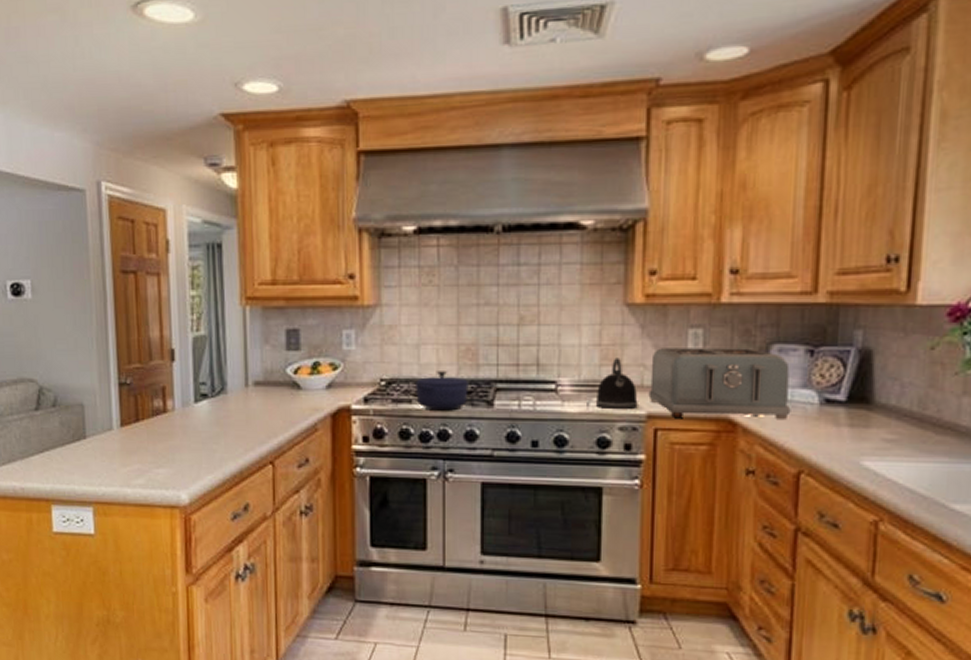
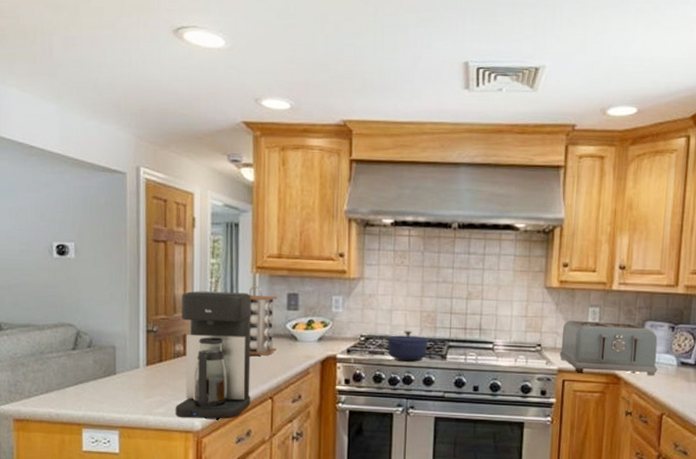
coffee maker: none [157,331,247,491] -> present [175,291,251,420]
spice rack: none [238,321,275,411] -> present [249,285,277,356]
kettle: present [595,358,638,410] -> none [521,326,552,366]

